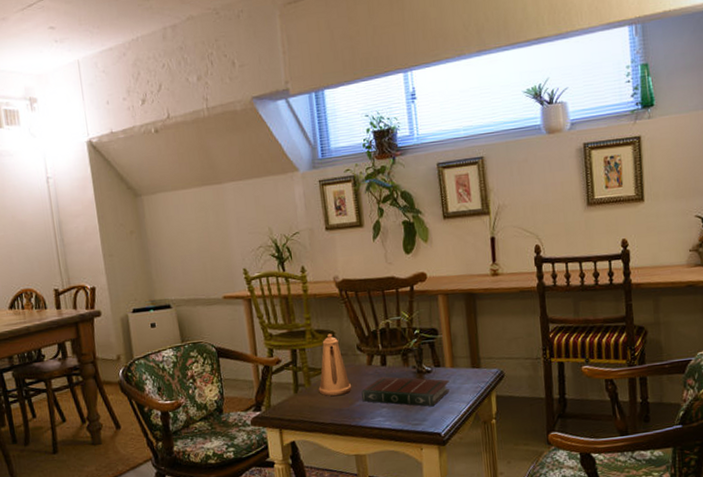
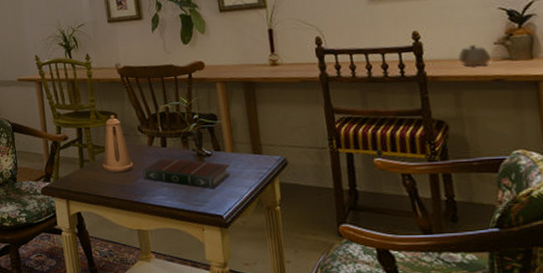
sugar bowl: none [658,252,687,274] -> present [457,45,492,68]

